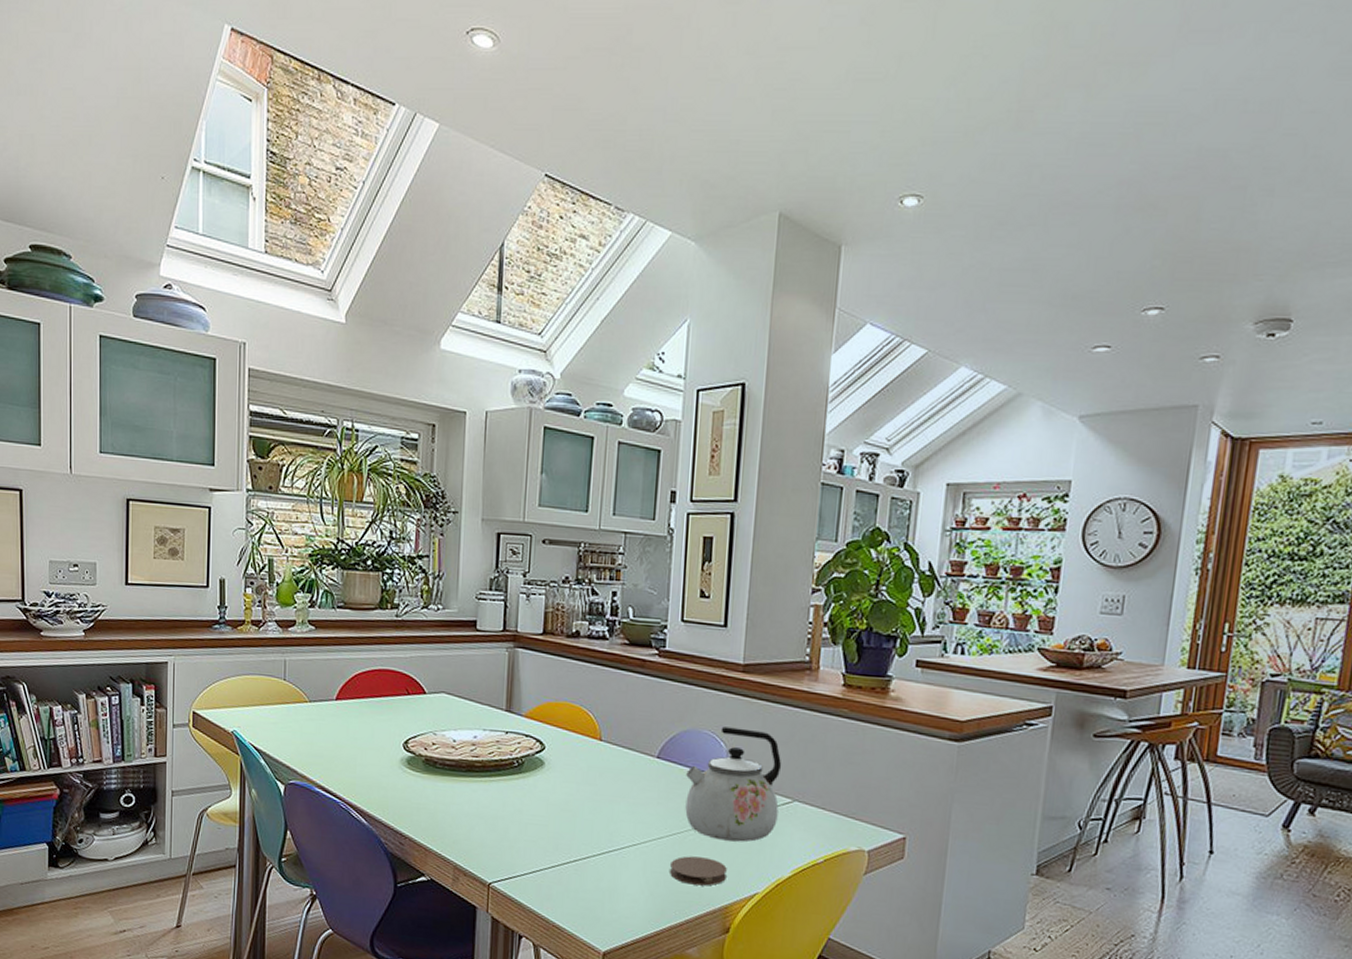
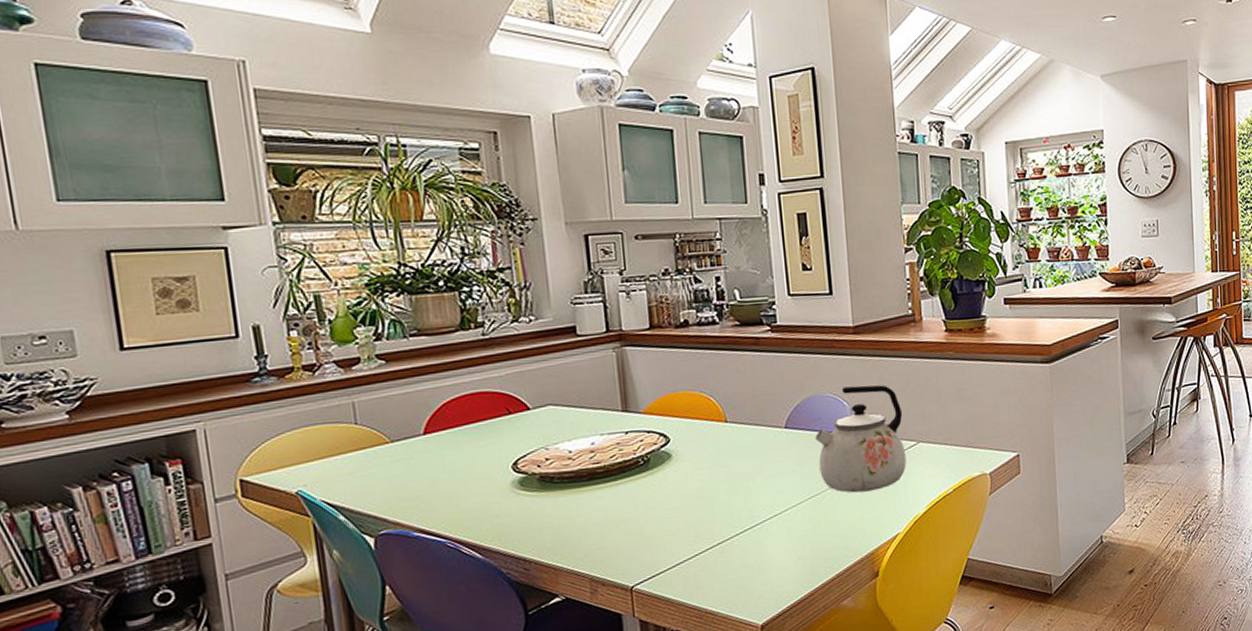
coaster: present [670,856,727,886] -> none [814,511,868,541]

